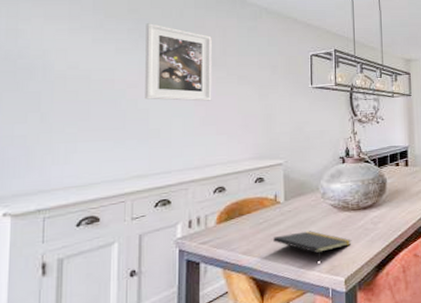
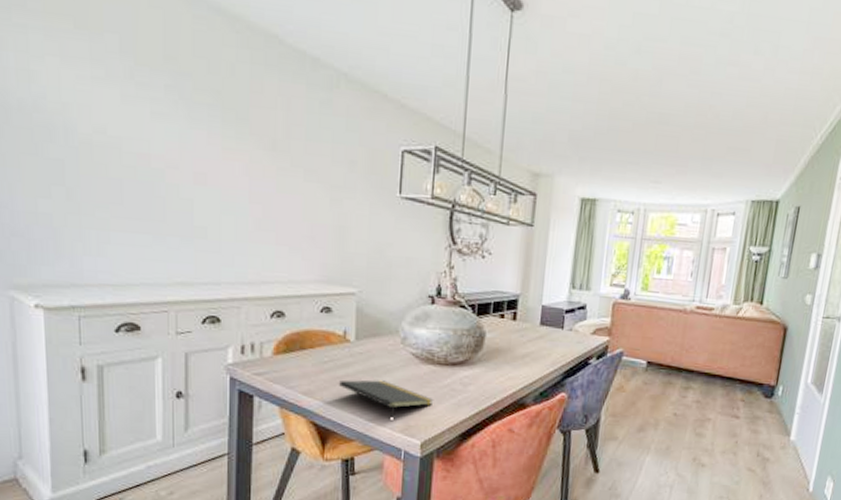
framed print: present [145,23,212,101] -> none [187,79,272,199]

